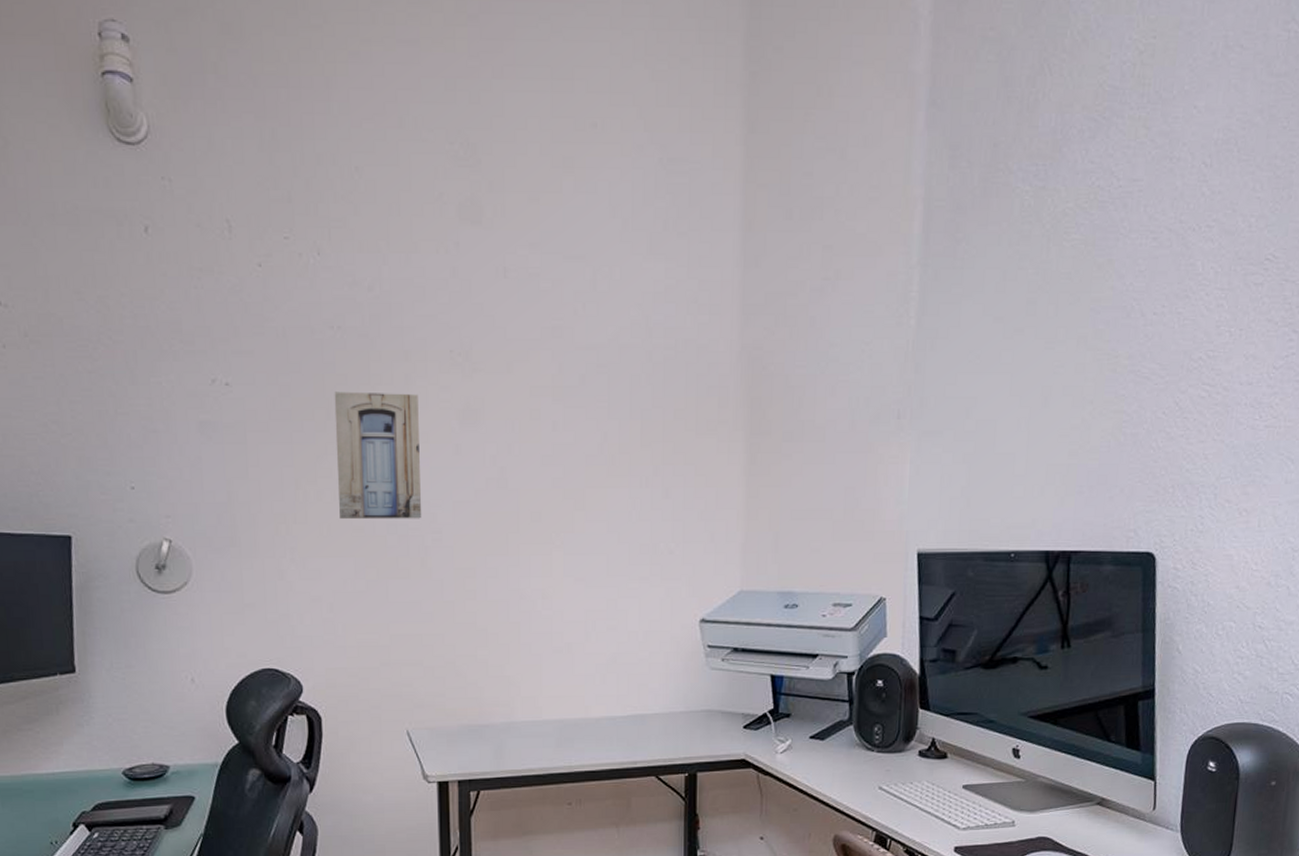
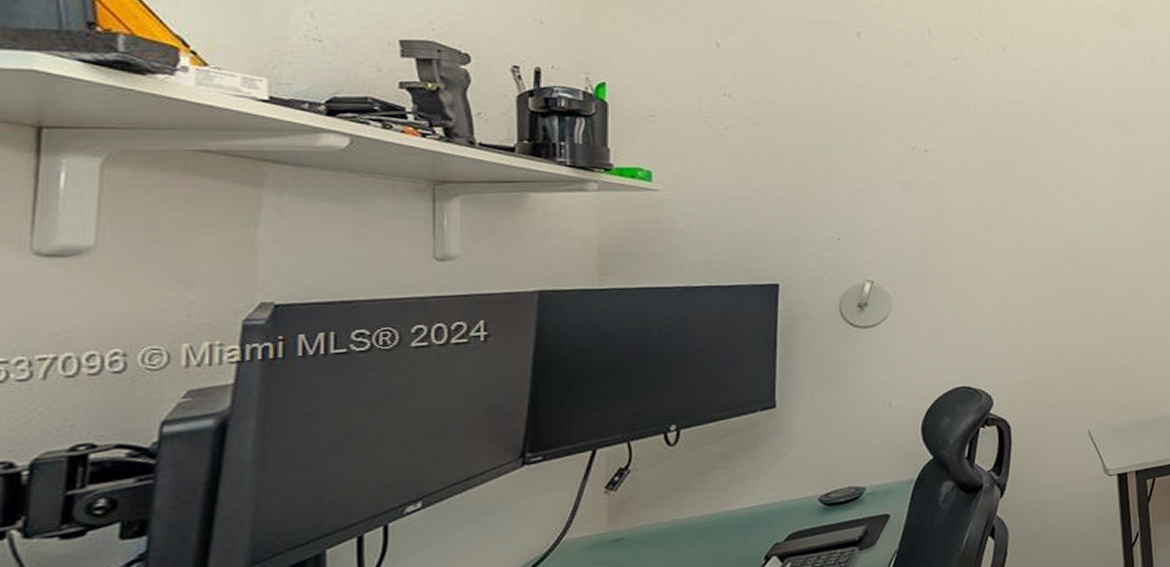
wall art: present [334,391,422,520] -> none [1017,151,1094,254]

